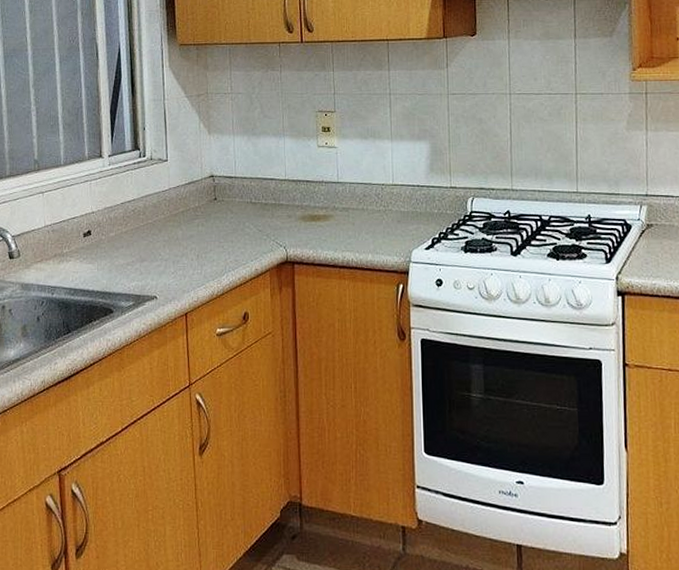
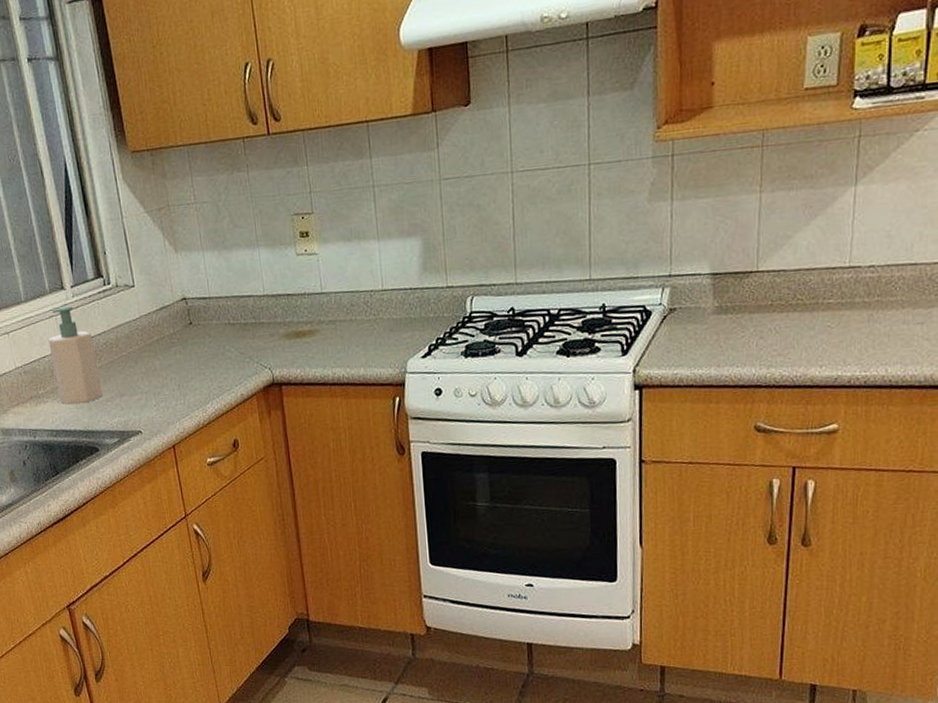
soap bottle: none [80,173,124,265] -> present [48,306,103,405]

